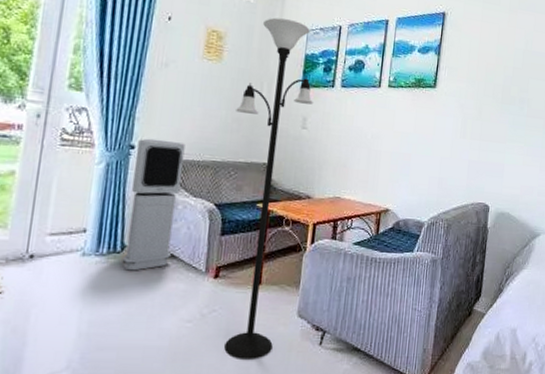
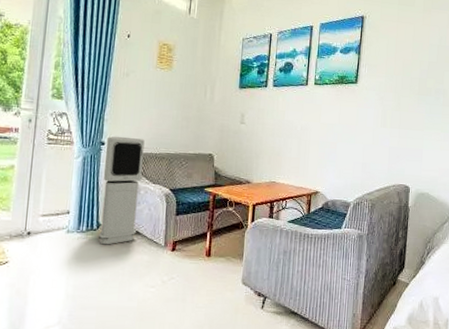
floor lamp: present [224,17,313,359] -> none [182,29,249,320]

